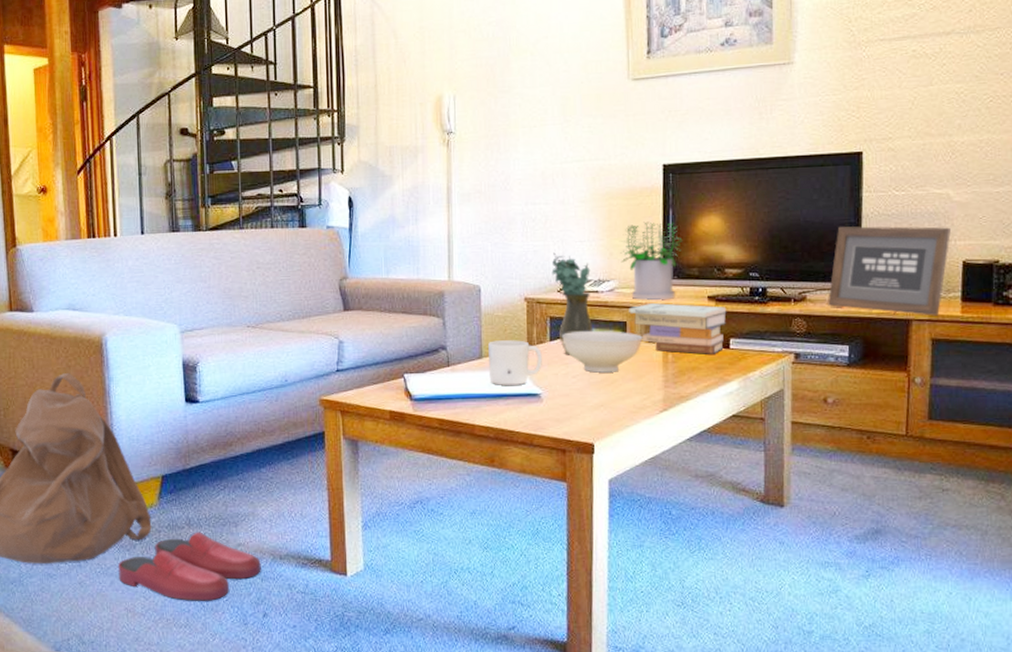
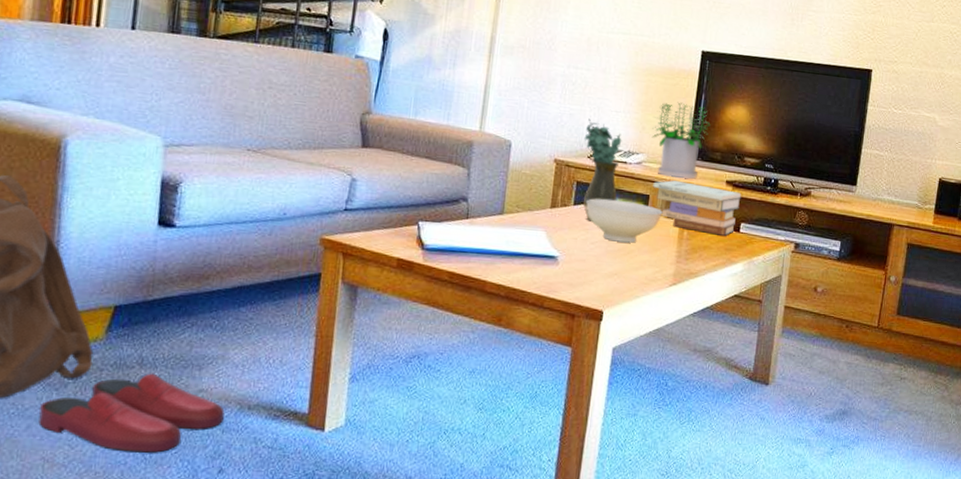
mug: present [488,340,542,385] -> none [508,198,564,246]
picture frame: present [828,226,951,316] -> none [828,133,933,224]

